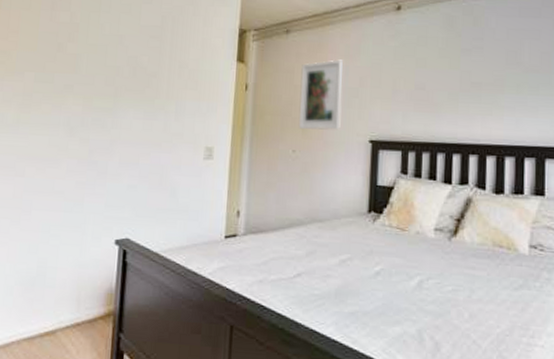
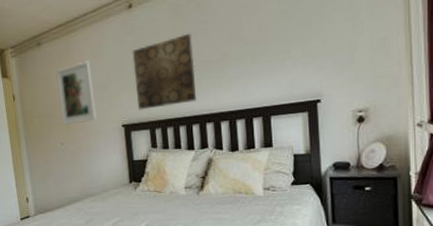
wall art: none [392,48,464,128] -> present [132,33,196,110]

